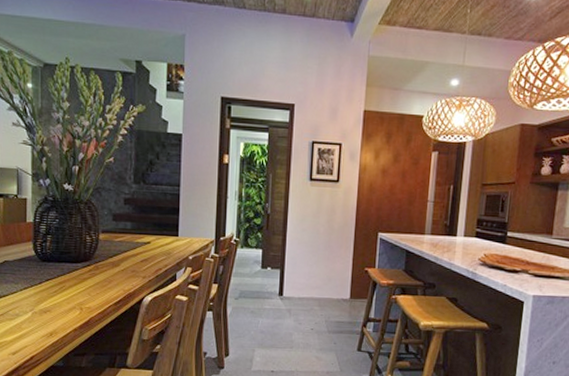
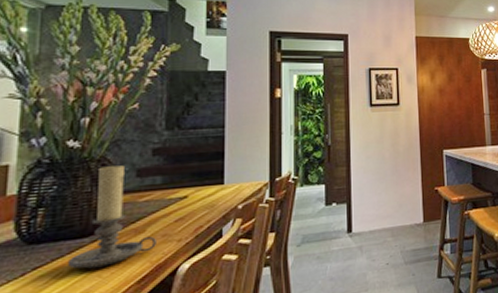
candle holder: none [68,208,127,288] -> present [68,165,156,269]

